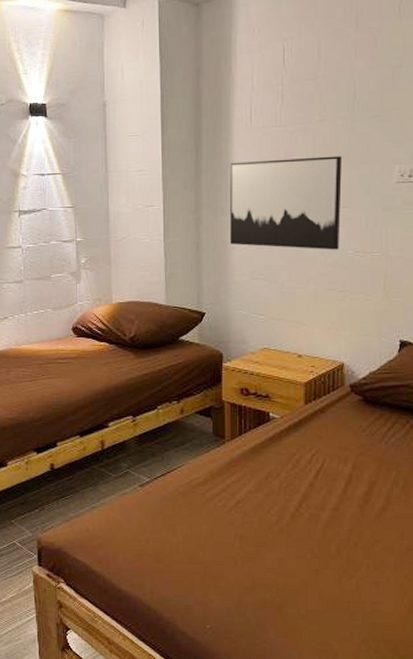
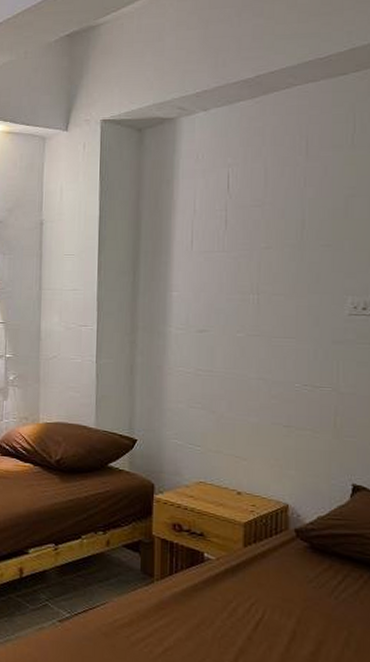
wall art: present [230,156,342,250] -> none [167,284,288,382]

